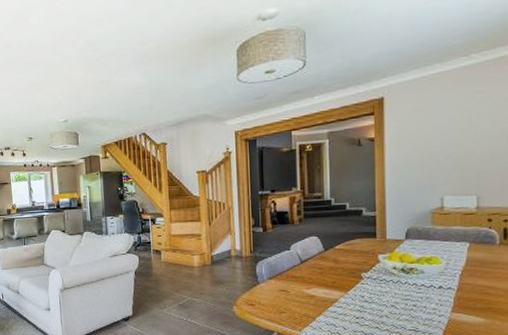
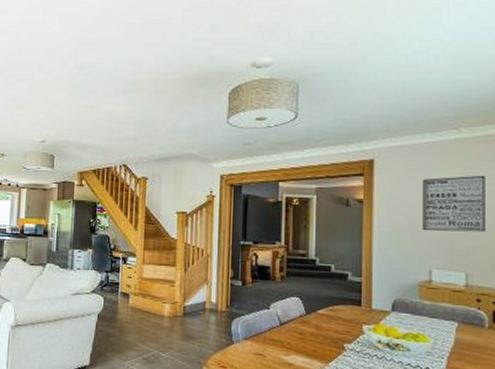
wall art: none [433,98,497,161] -> present [422,175,485,233]

